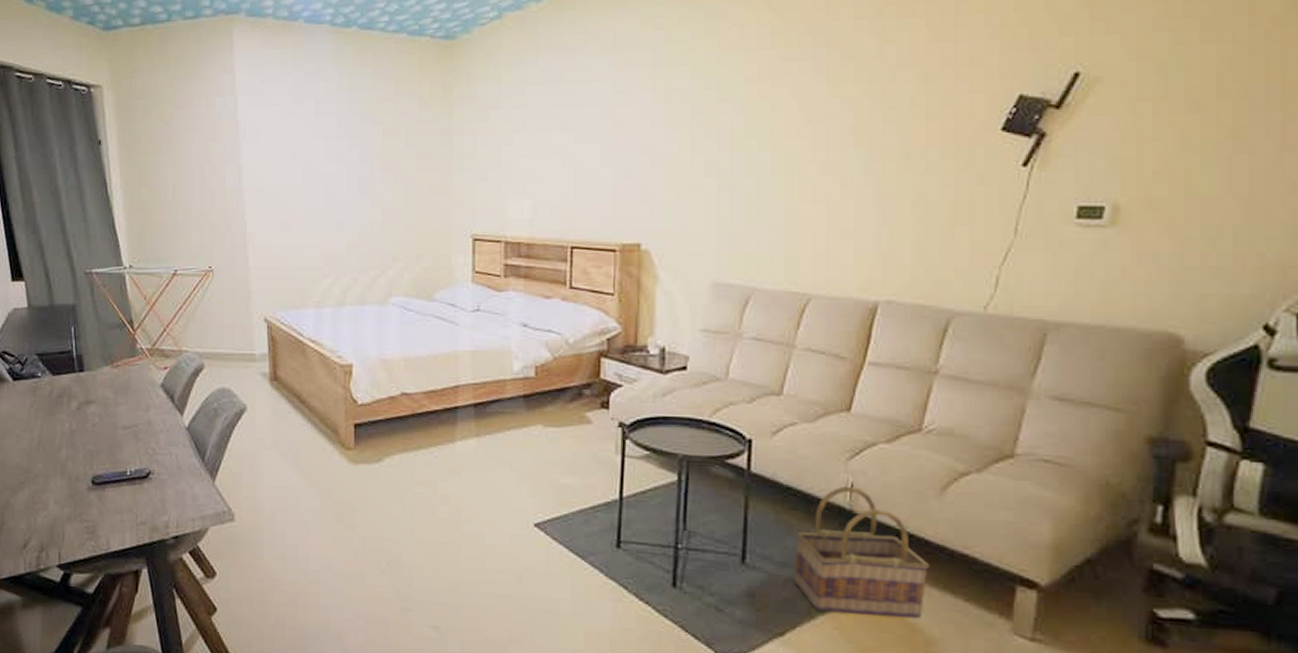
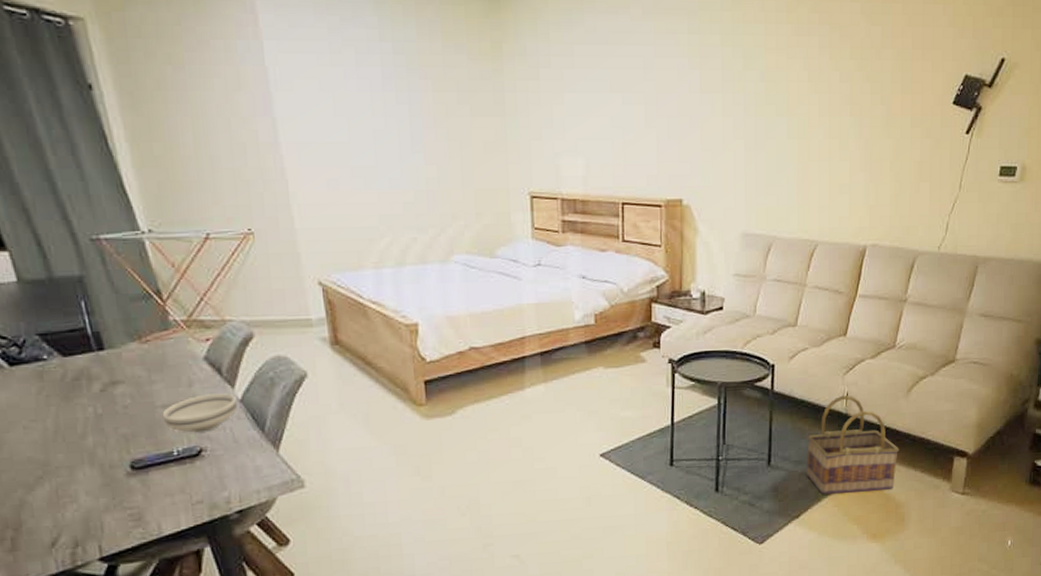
bowl: none [122,419,183,454] -> present [162,393,237,432]

